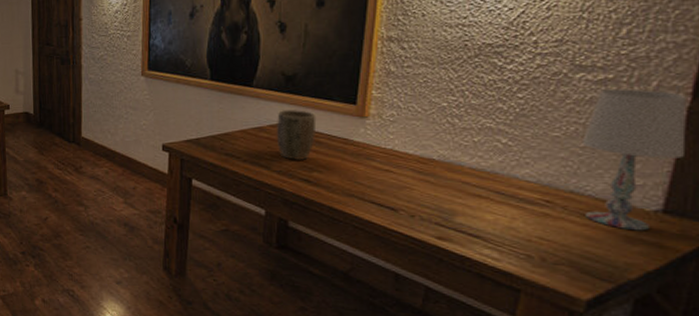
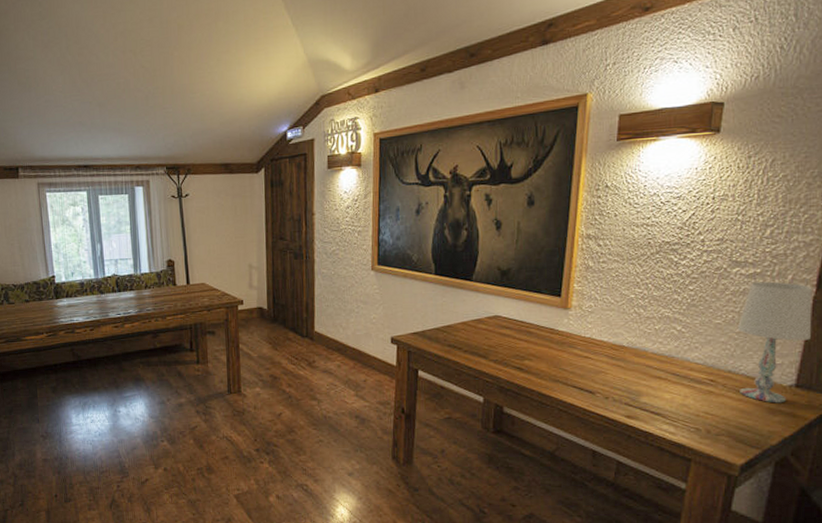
plant pot: present [276,109,317,160] -> none [492,301,528,350]

